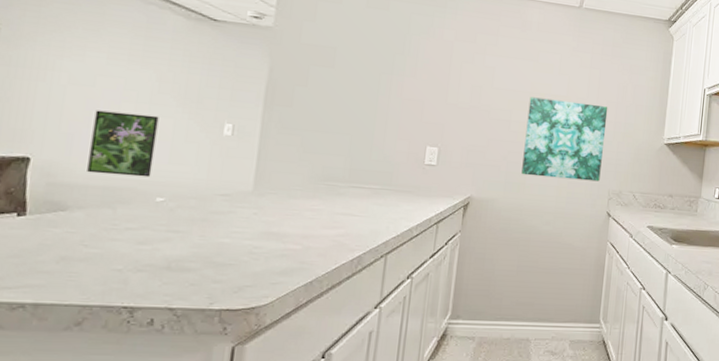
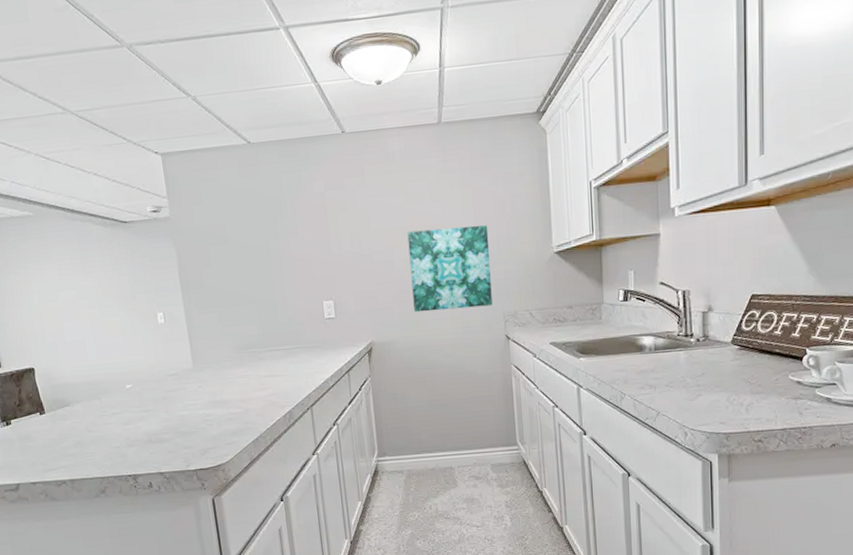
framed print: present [87,110,159,177] -> none [64,316,117,373]

